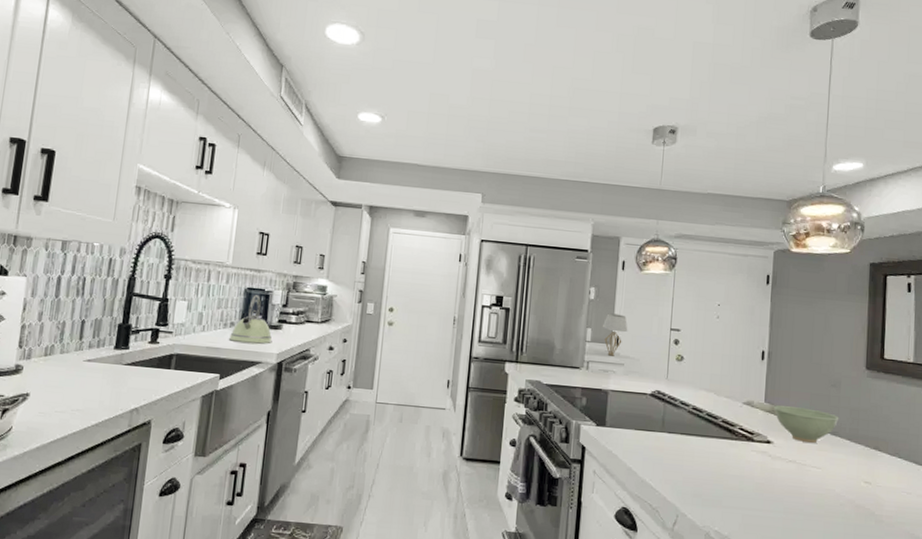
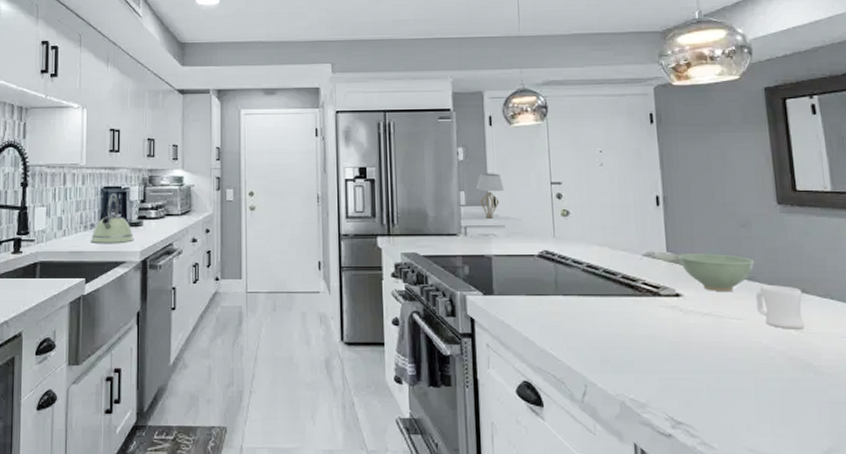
mug: none [834,440,876,482] -> present [755,285,804,329]

